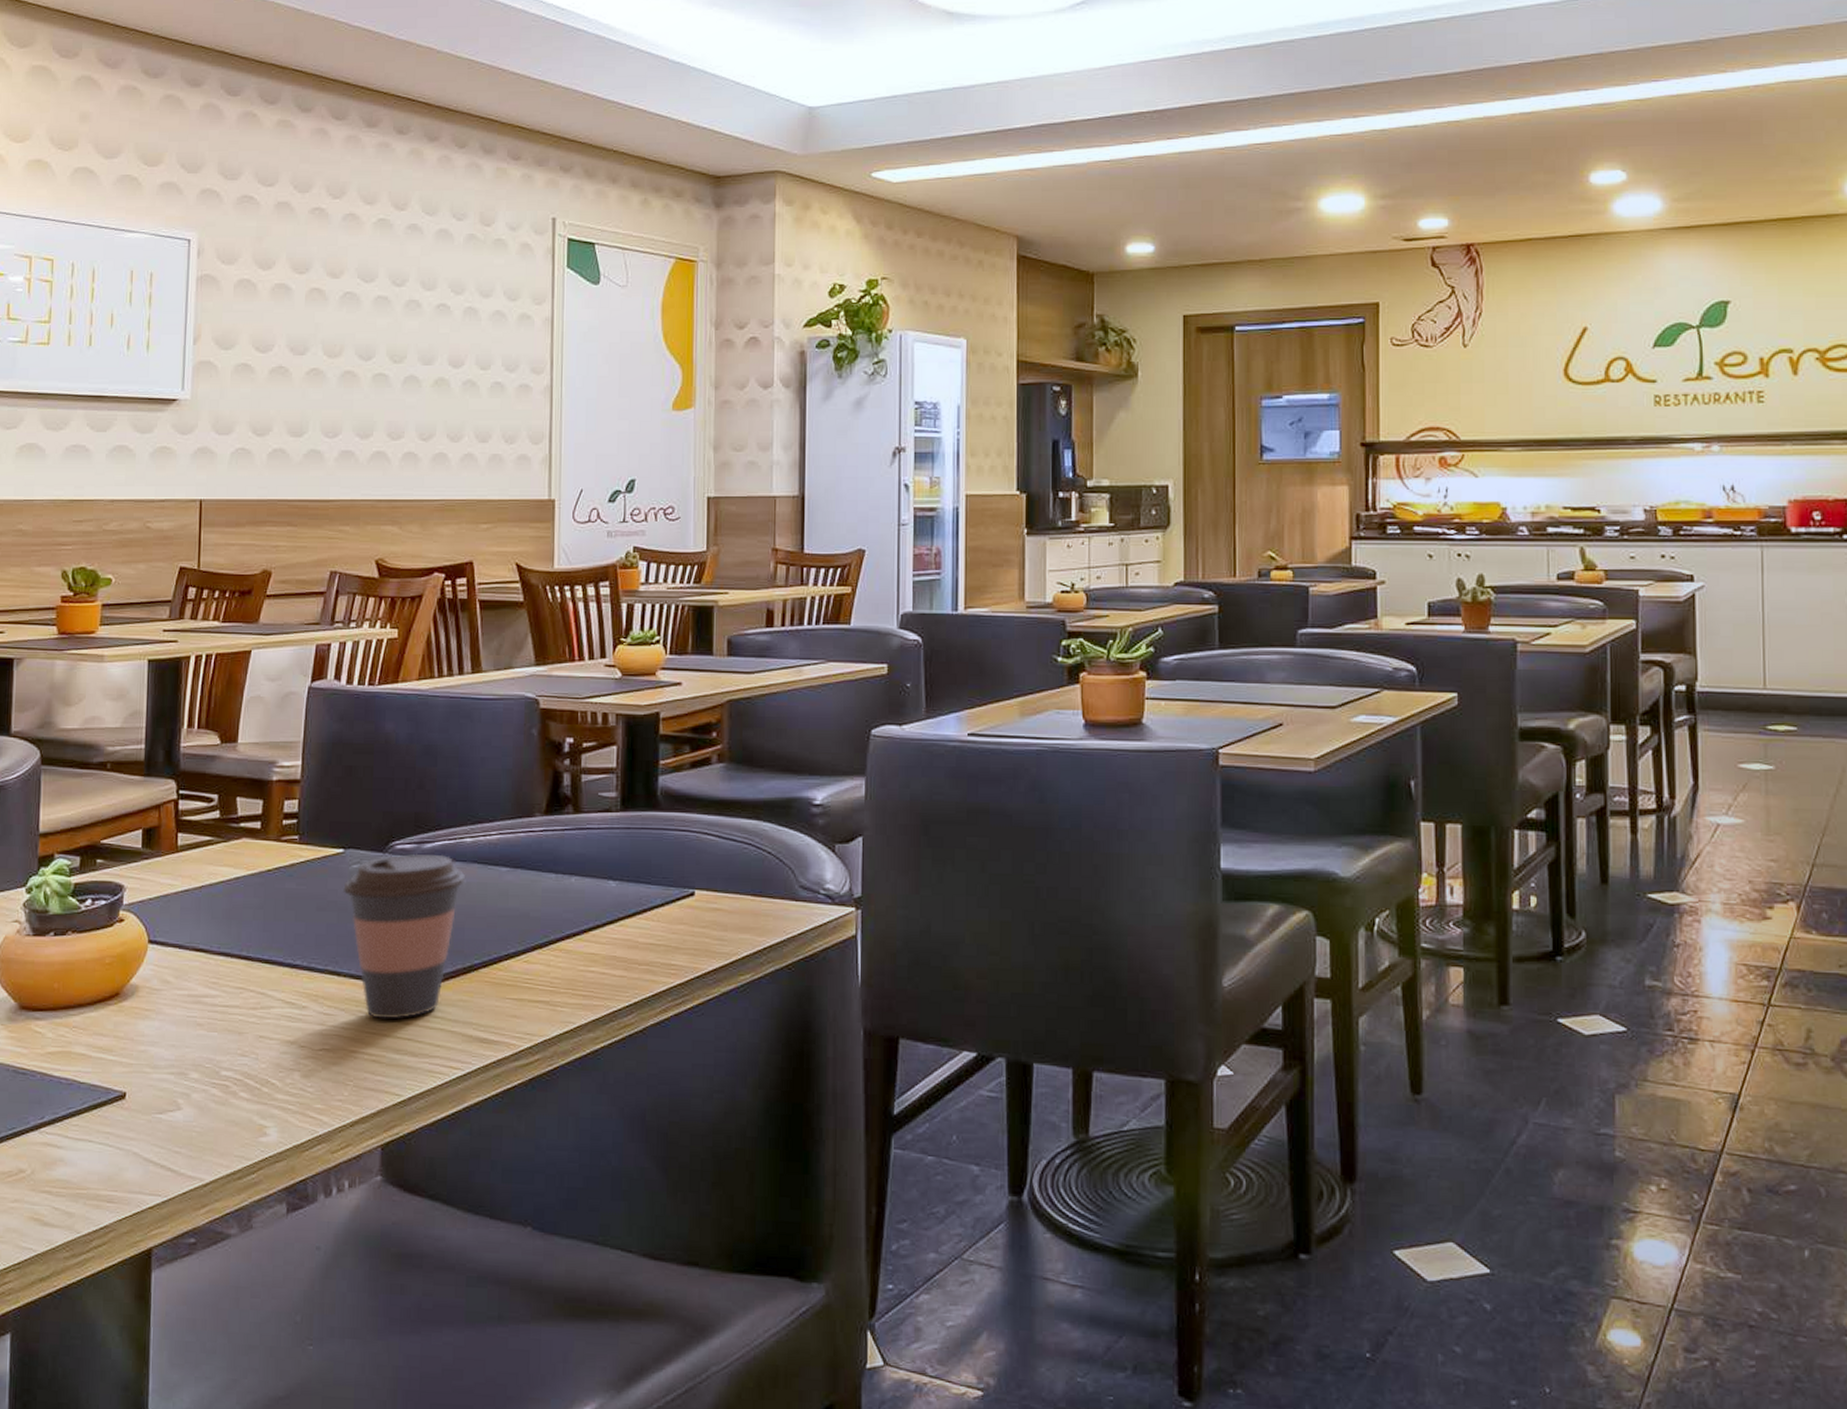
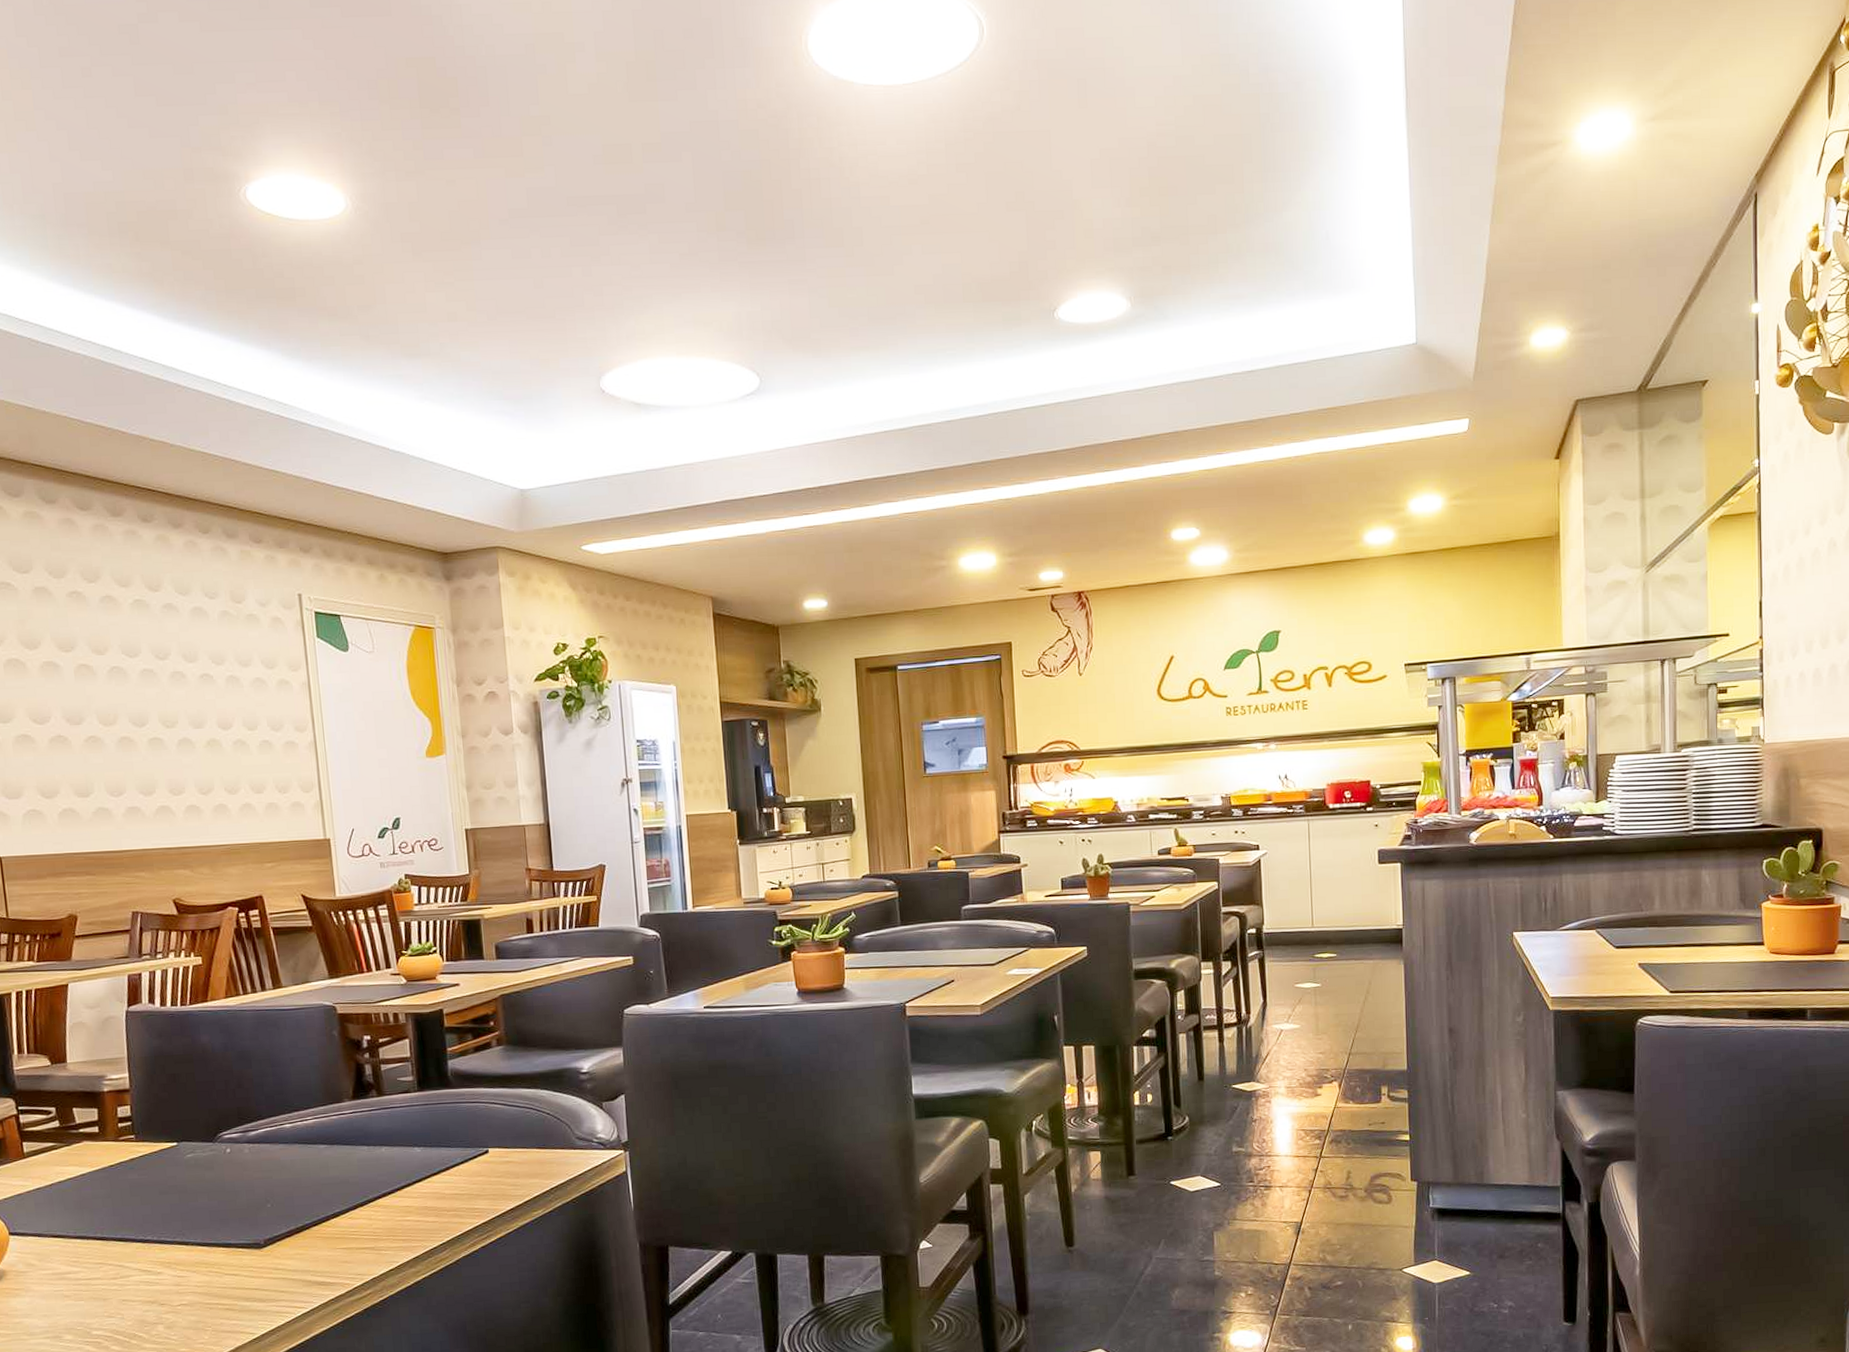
coffee cup: present [343,853,466,1019] -> none [181,1140,290,1276]

